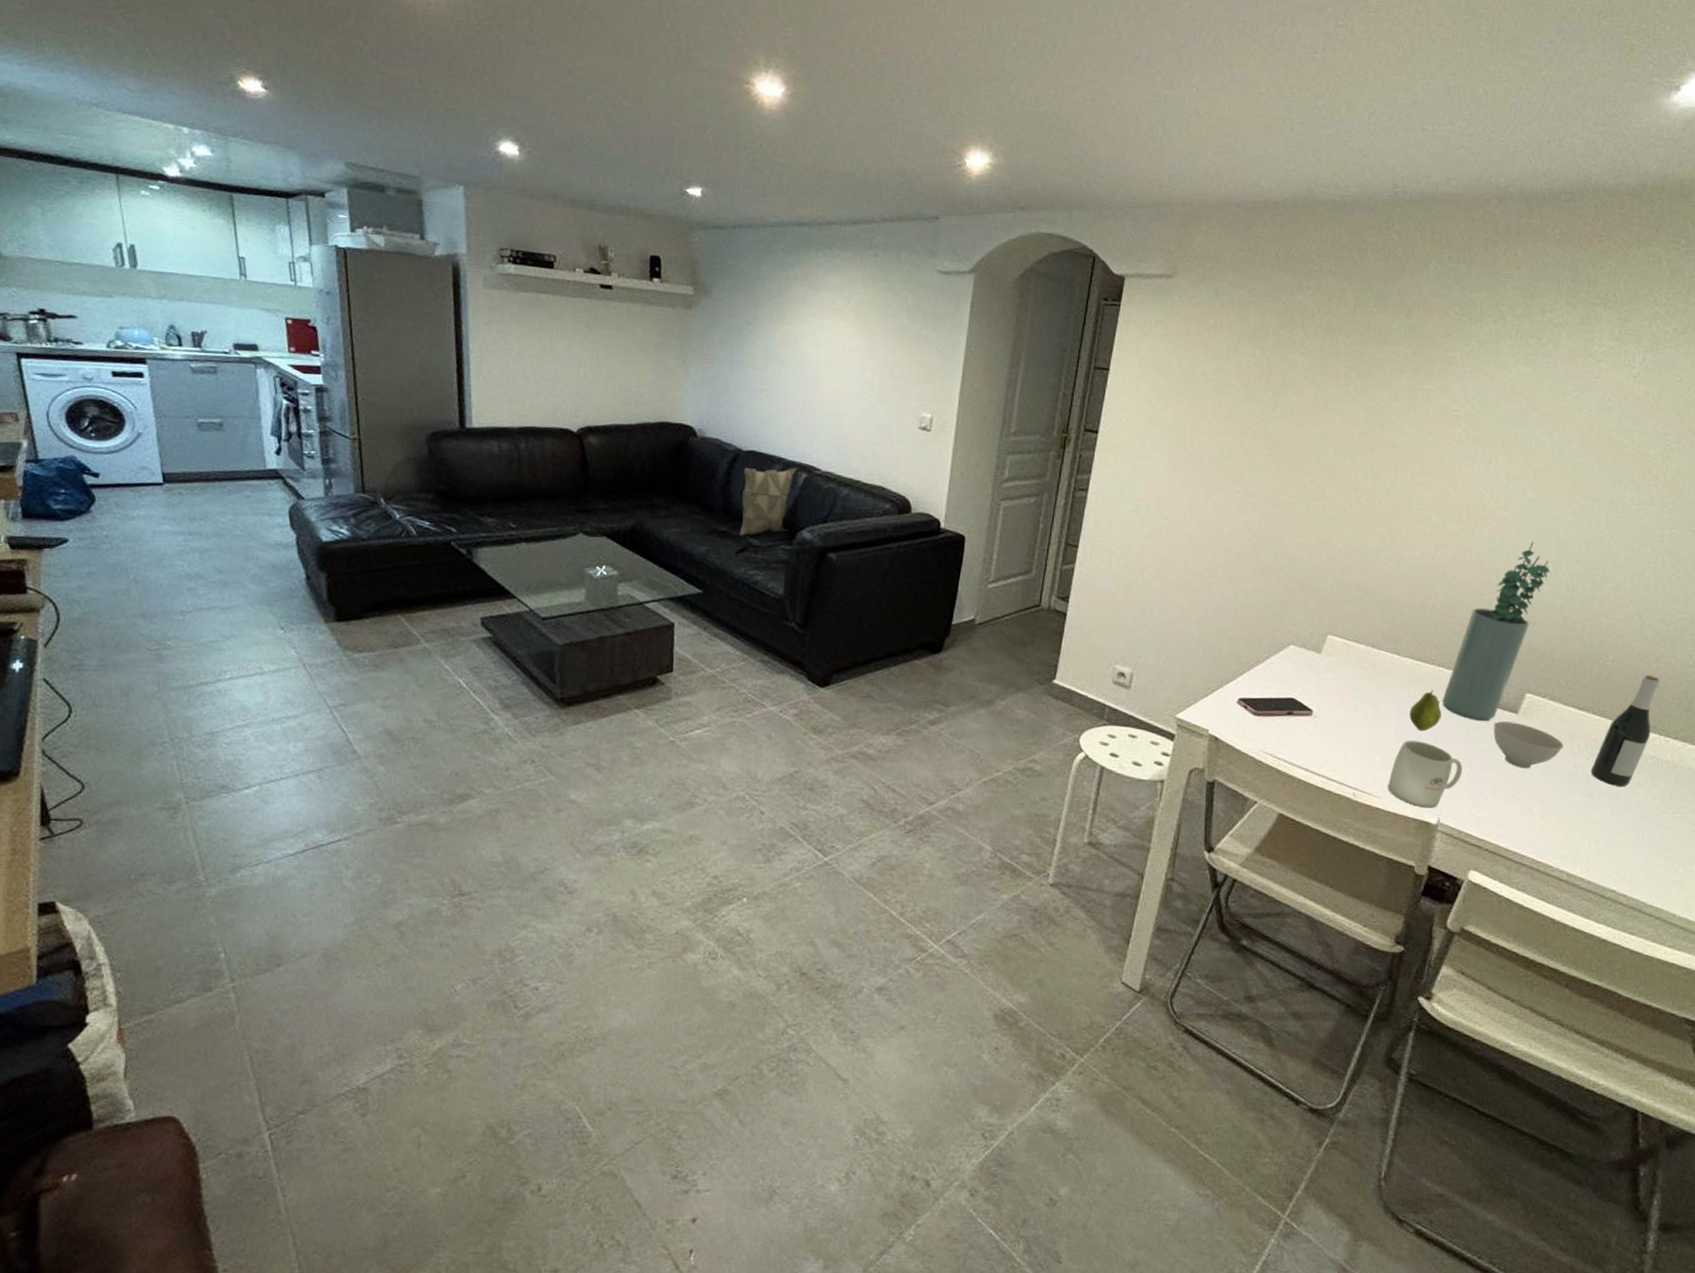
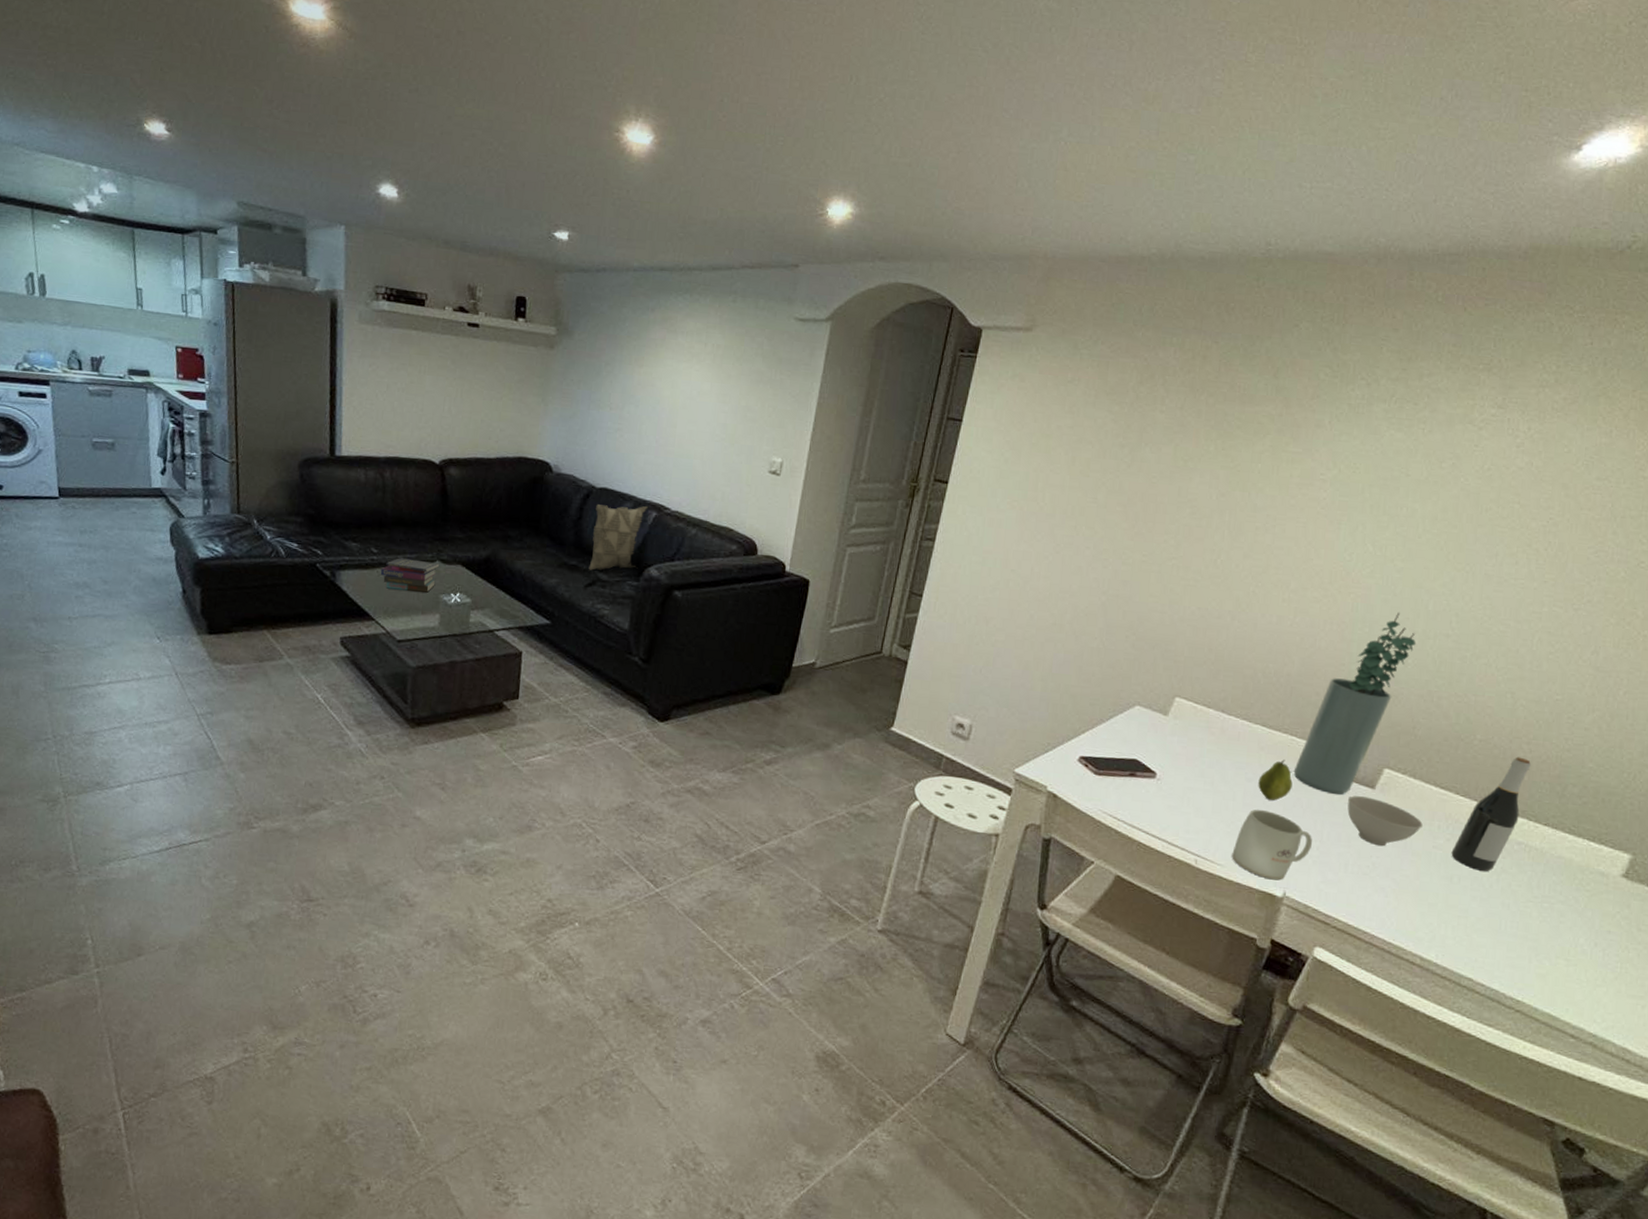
books: none [520,532,583,567] -> present [380,558,440,593]

